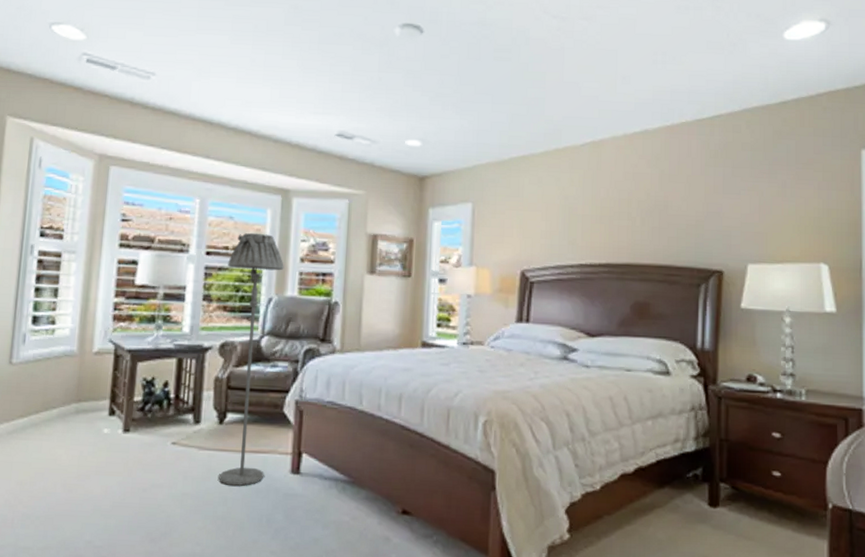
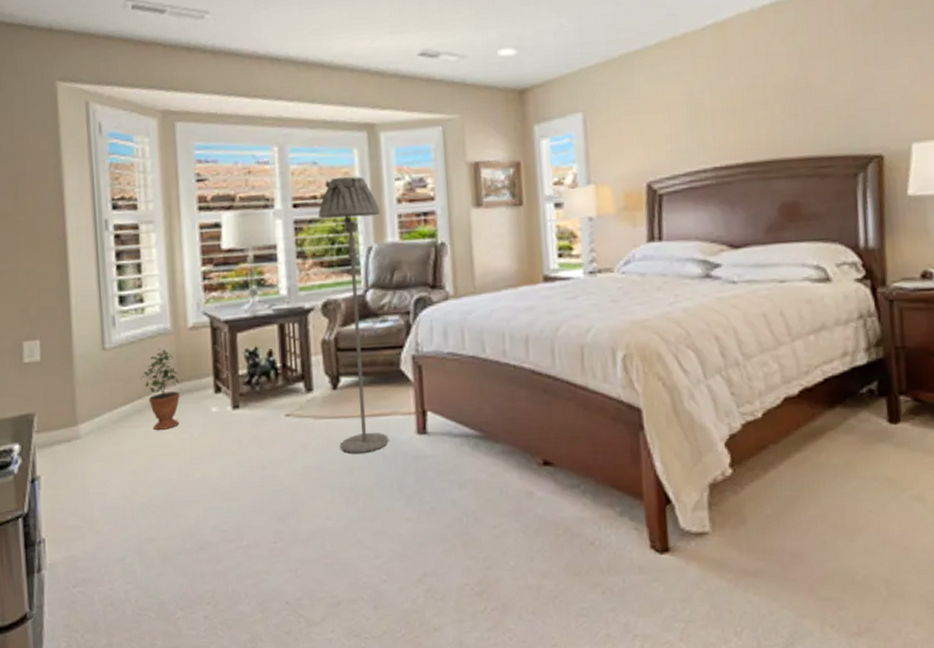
potted plant: none [40,369,78,446] -> present [140,348,181,431]

